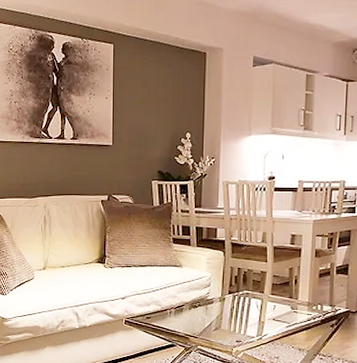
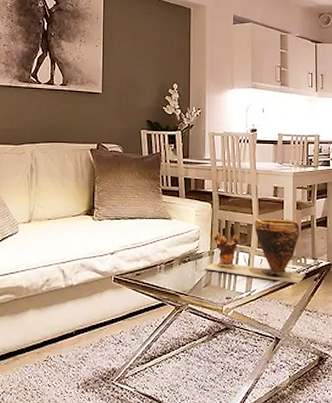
clay pot: none [213,266,322,329] -> present [203,218,306,284]

